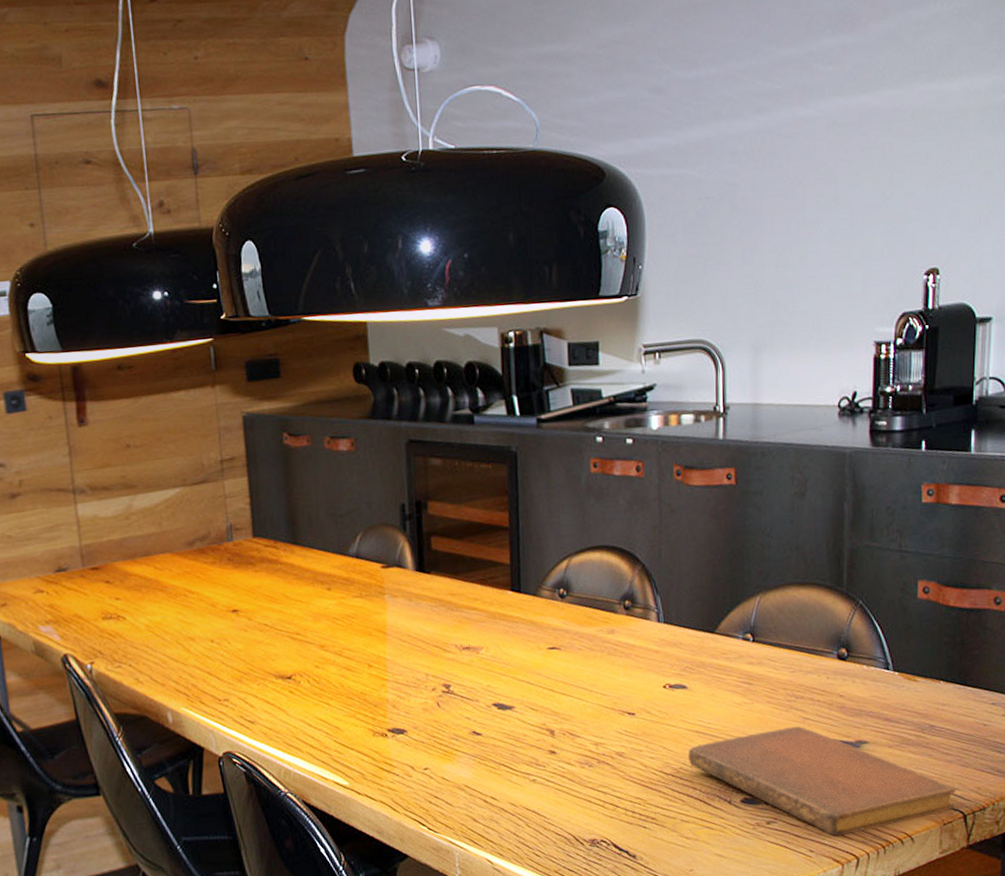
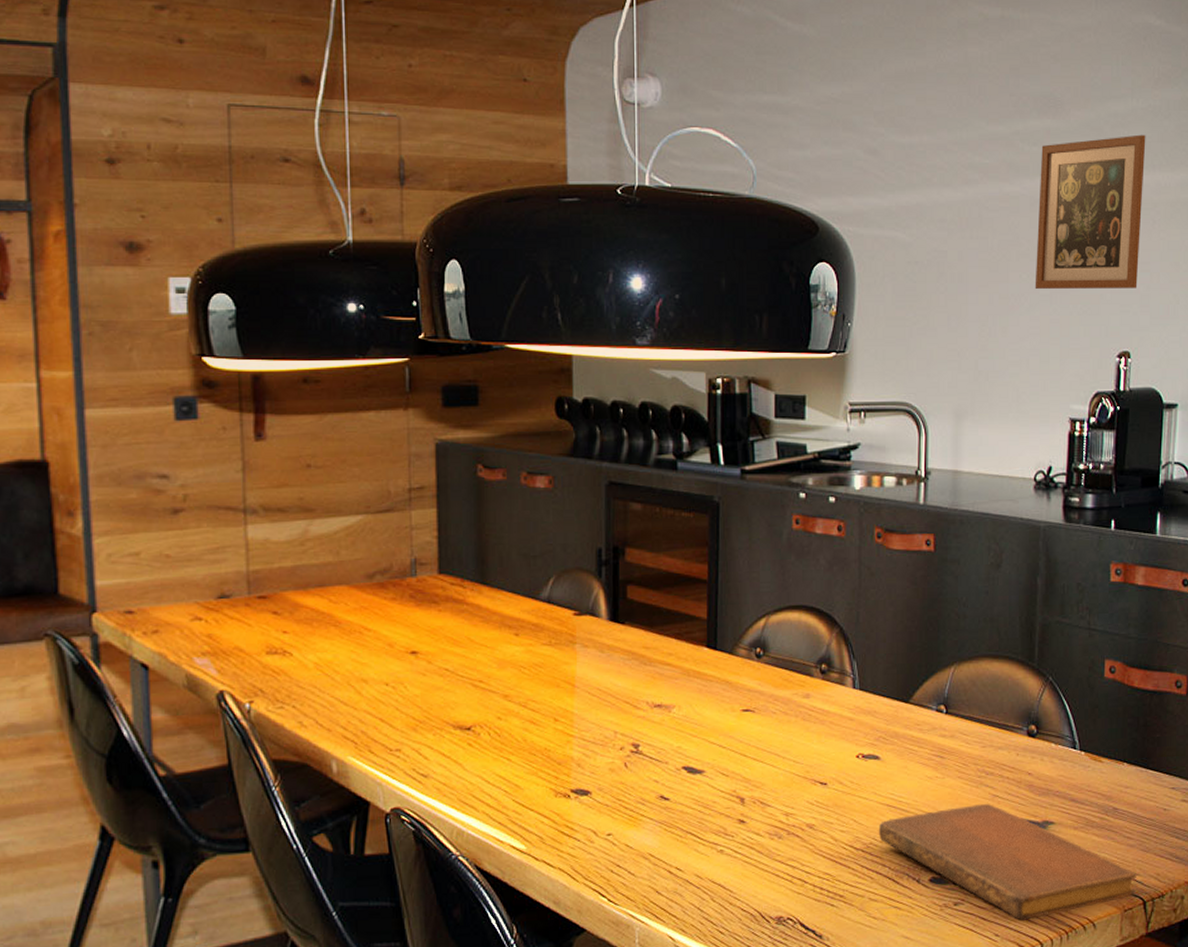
picture frame: none [833,39,952,213] -> present [1035,134,1146,289]

